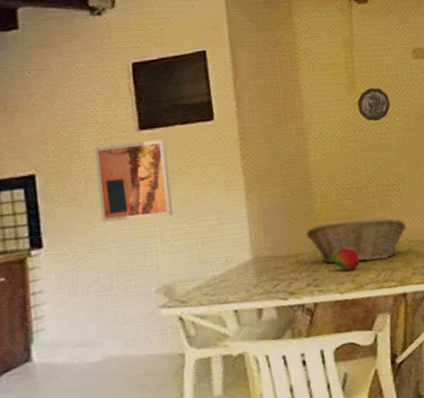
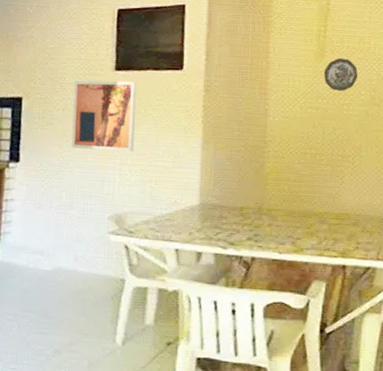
fruit basket: present [306,217,406,264] -> none [254,182,355,229]
fruit: present [331,247,361,271] -> none [275,209,304,233]

